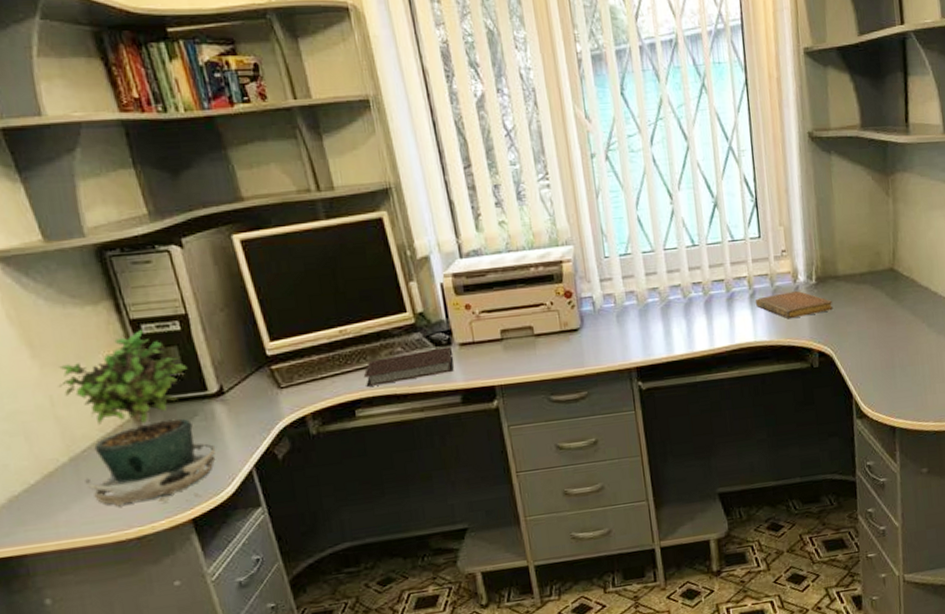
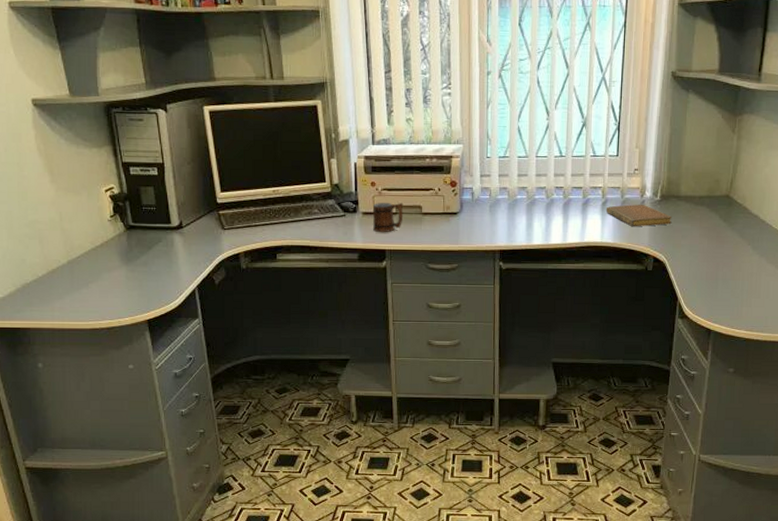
potted plant: present [58,328,216,507] -> none [67,170,171,307]
notebook: present [363,346,454,387] -> none [286,214,357,237]
mug: none [472,325,512,366] -> present [373,202,404,233]

